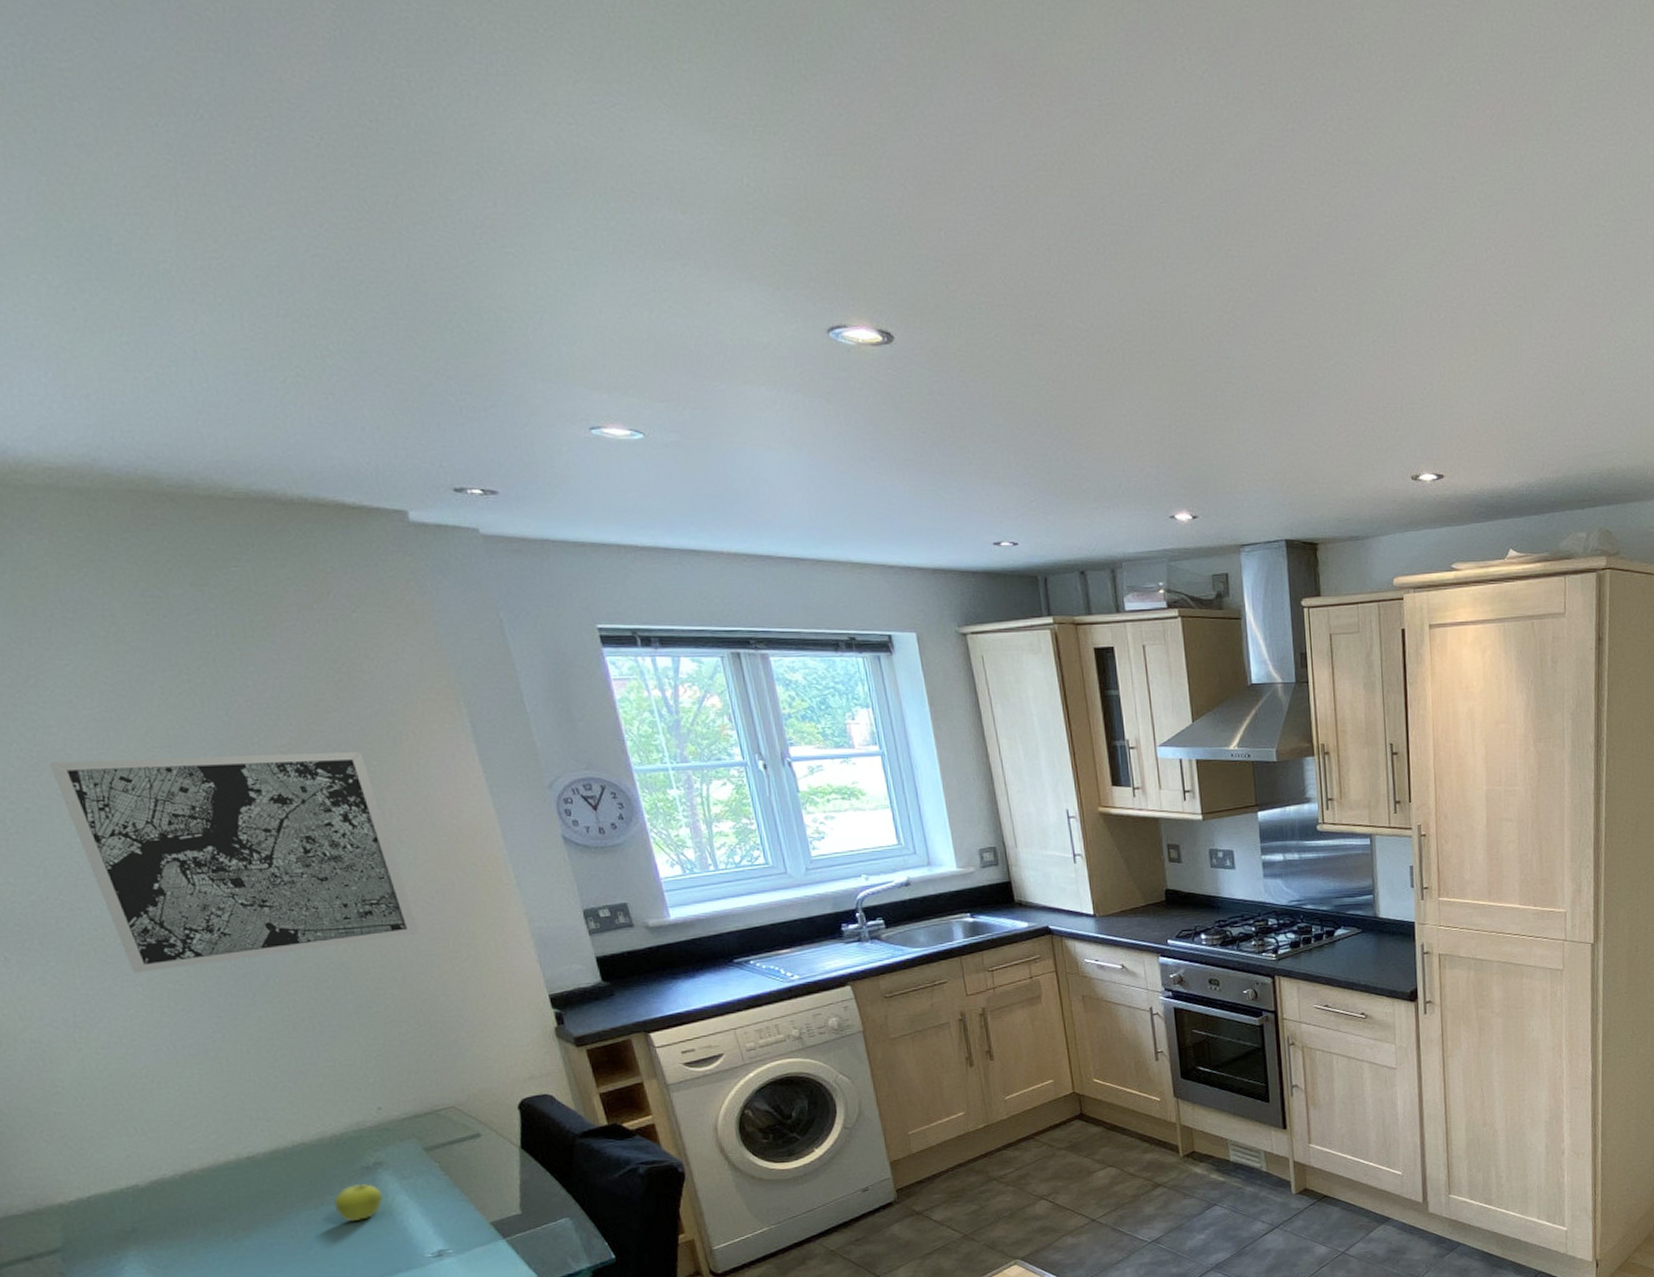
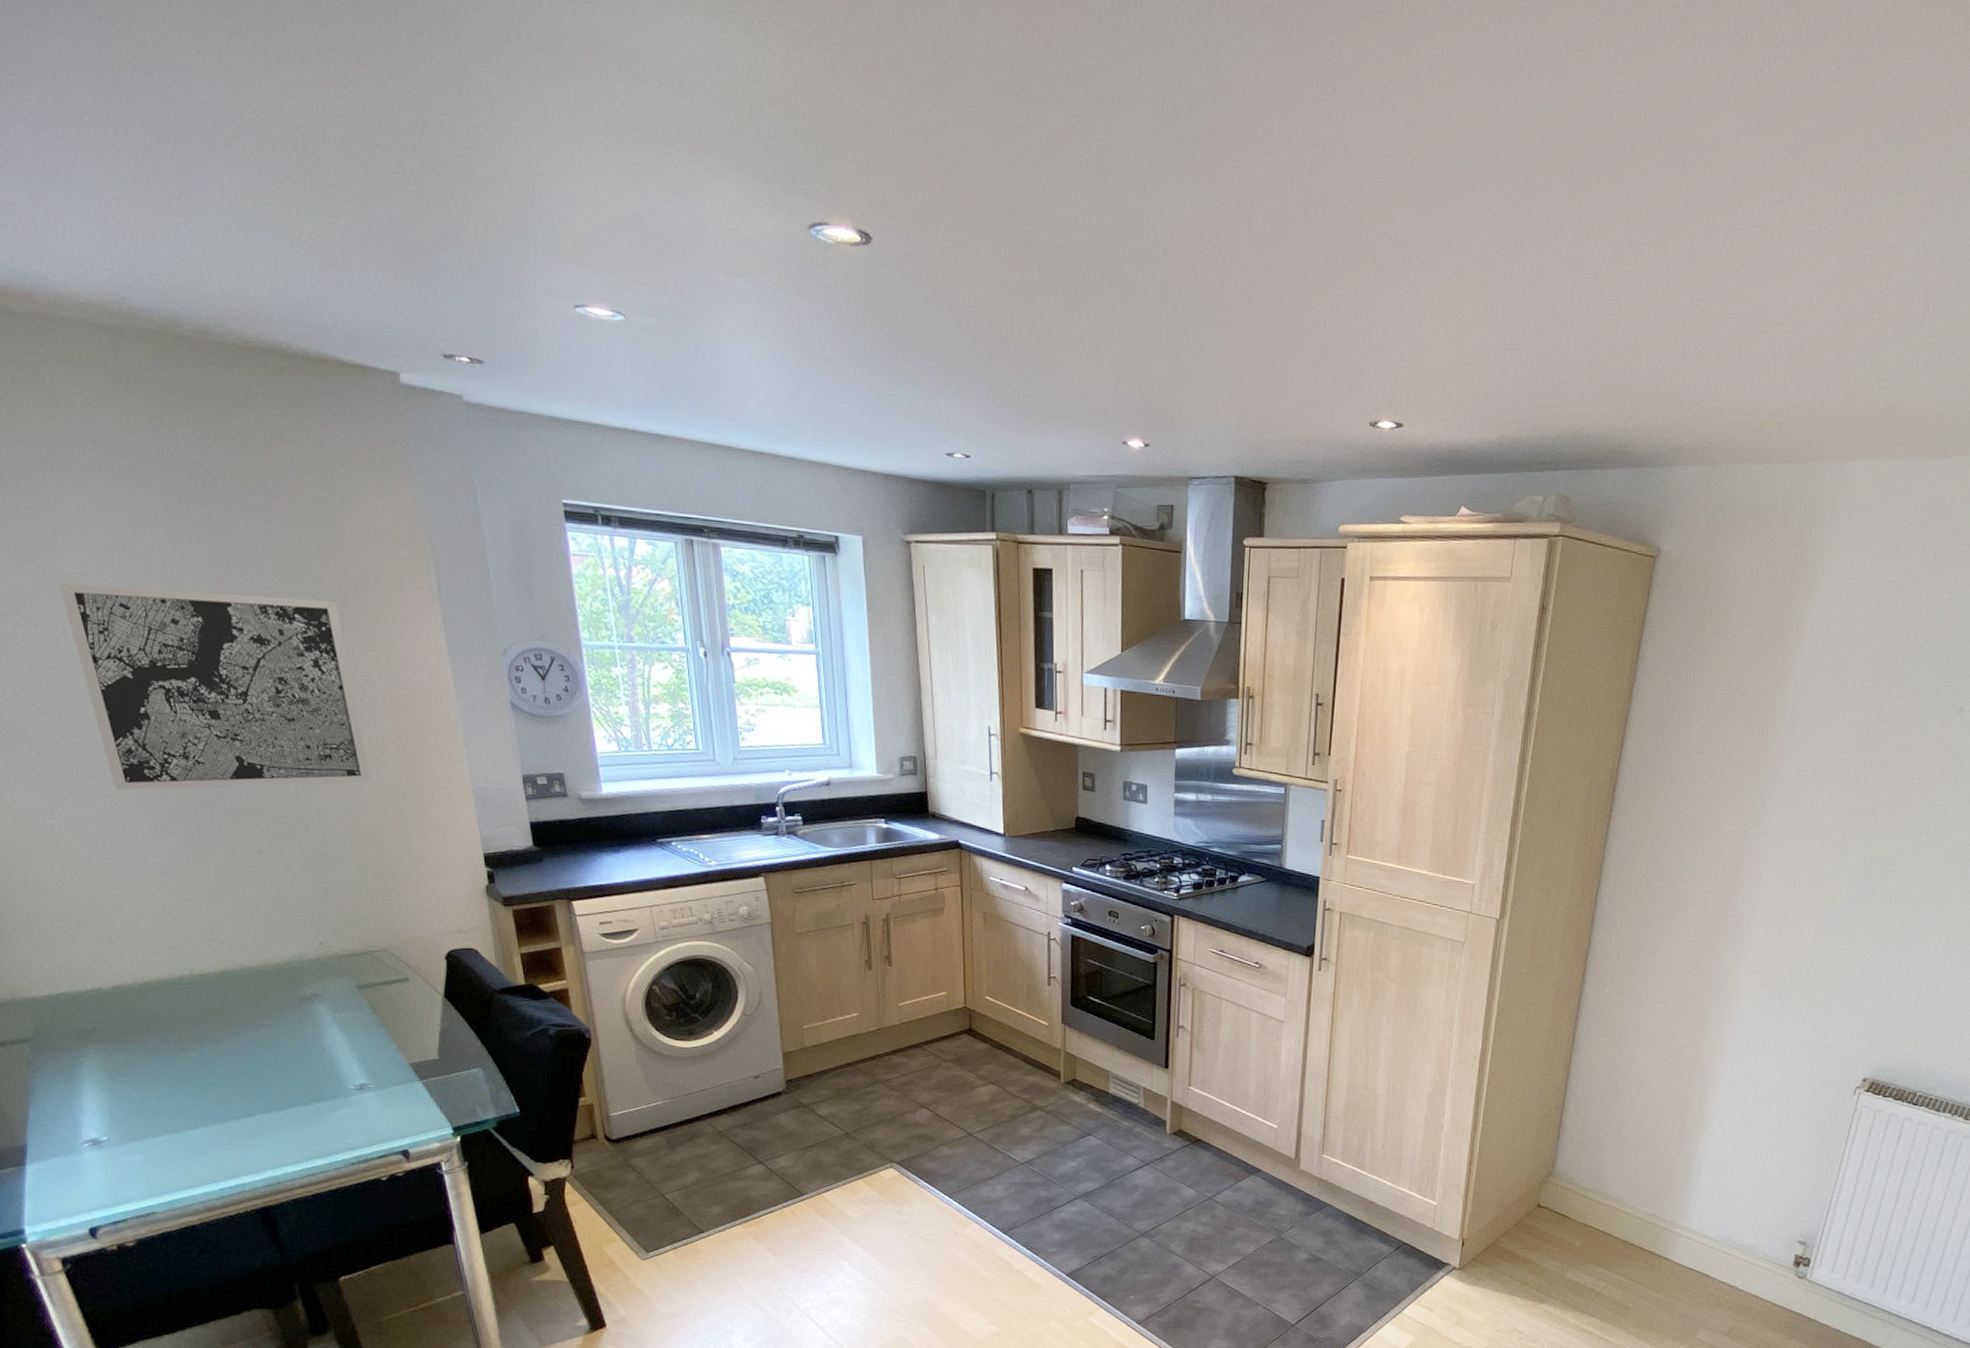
fruit: present [334,1183,383,1221] -> none [272,1011,316,1047]

